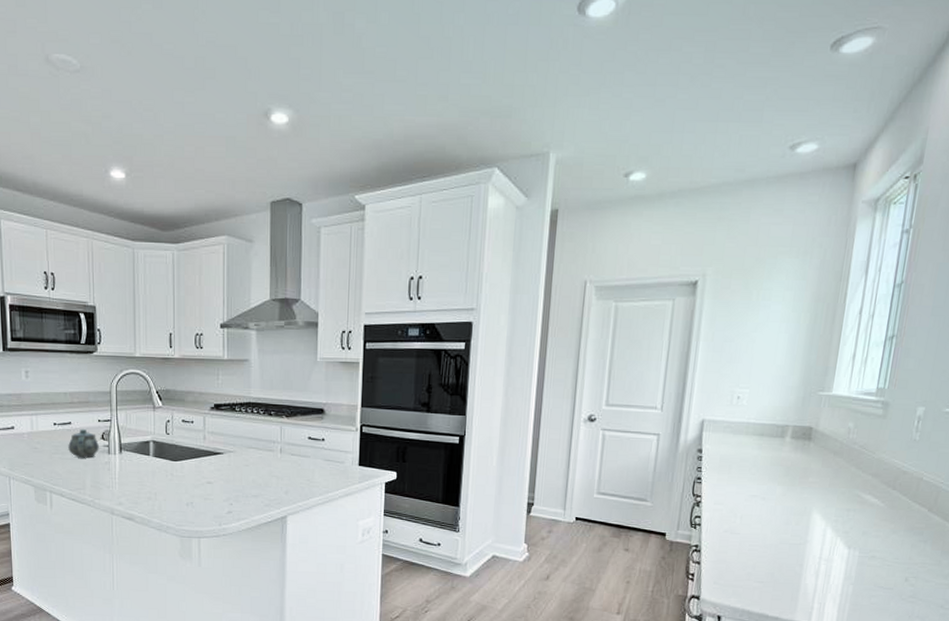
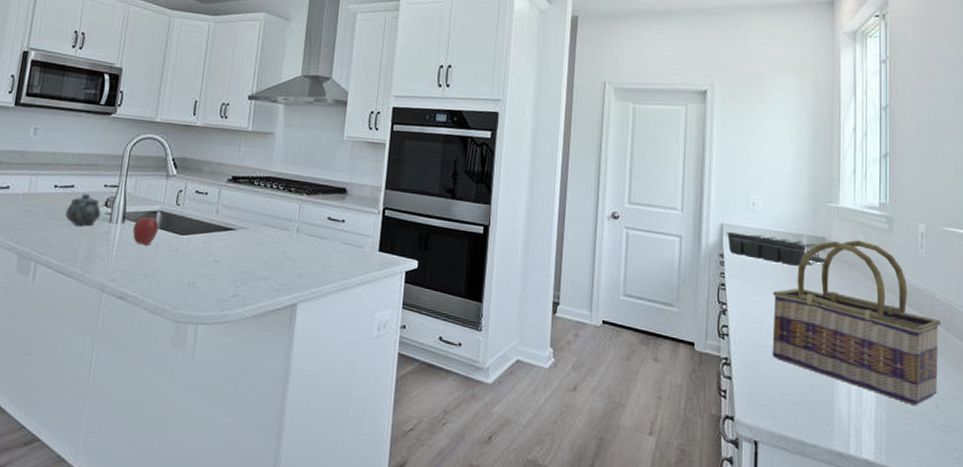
fruit: none [130,444,153,472] -> present [132,214,159,246]
dish rack: none [706,428,810,458] -> present [726,232,826,267]
basket: none [743,427,925,579] -> present [772,240,941,405]

